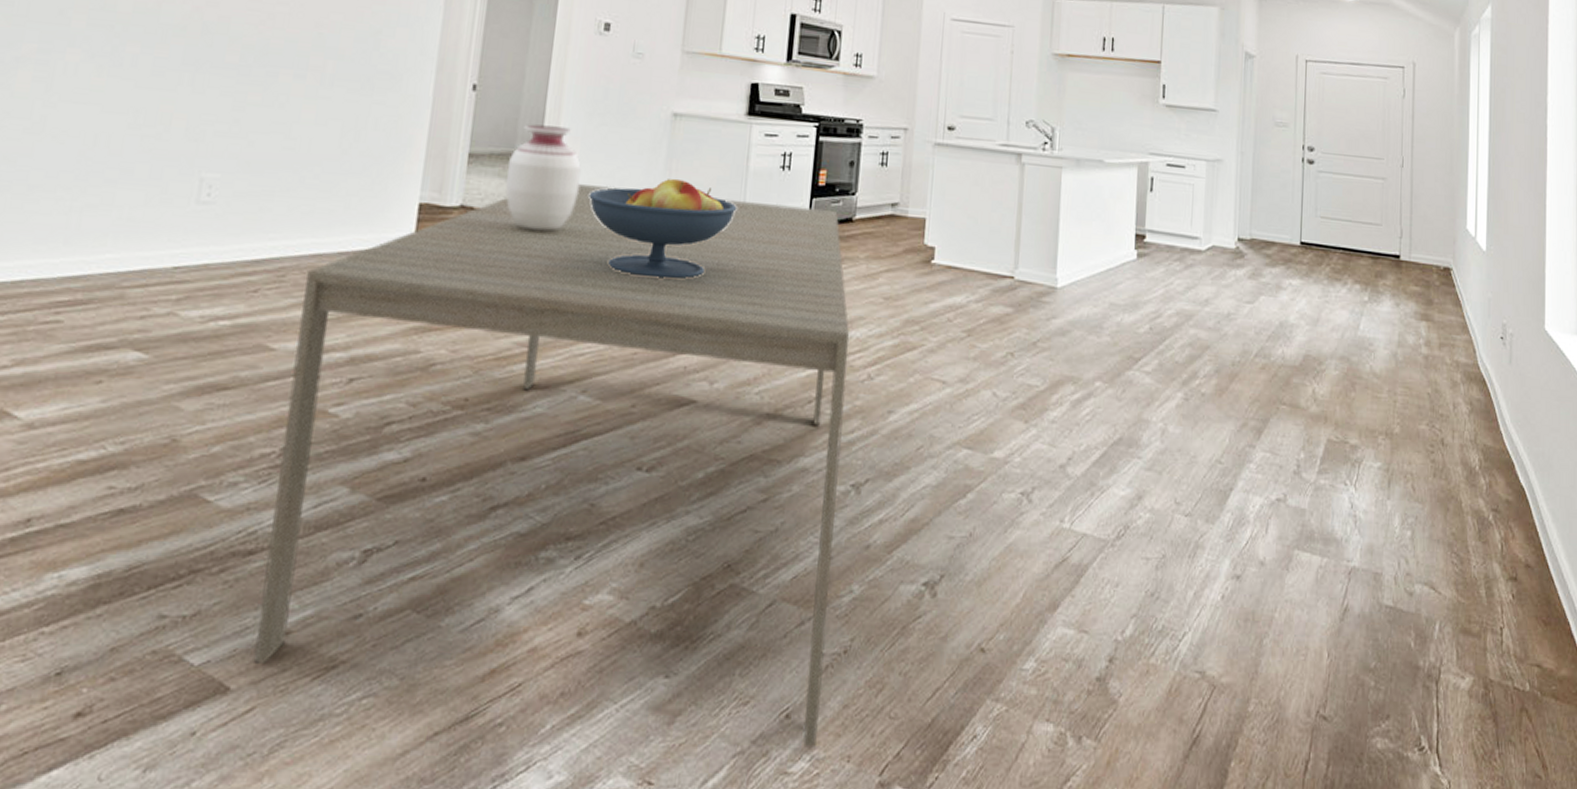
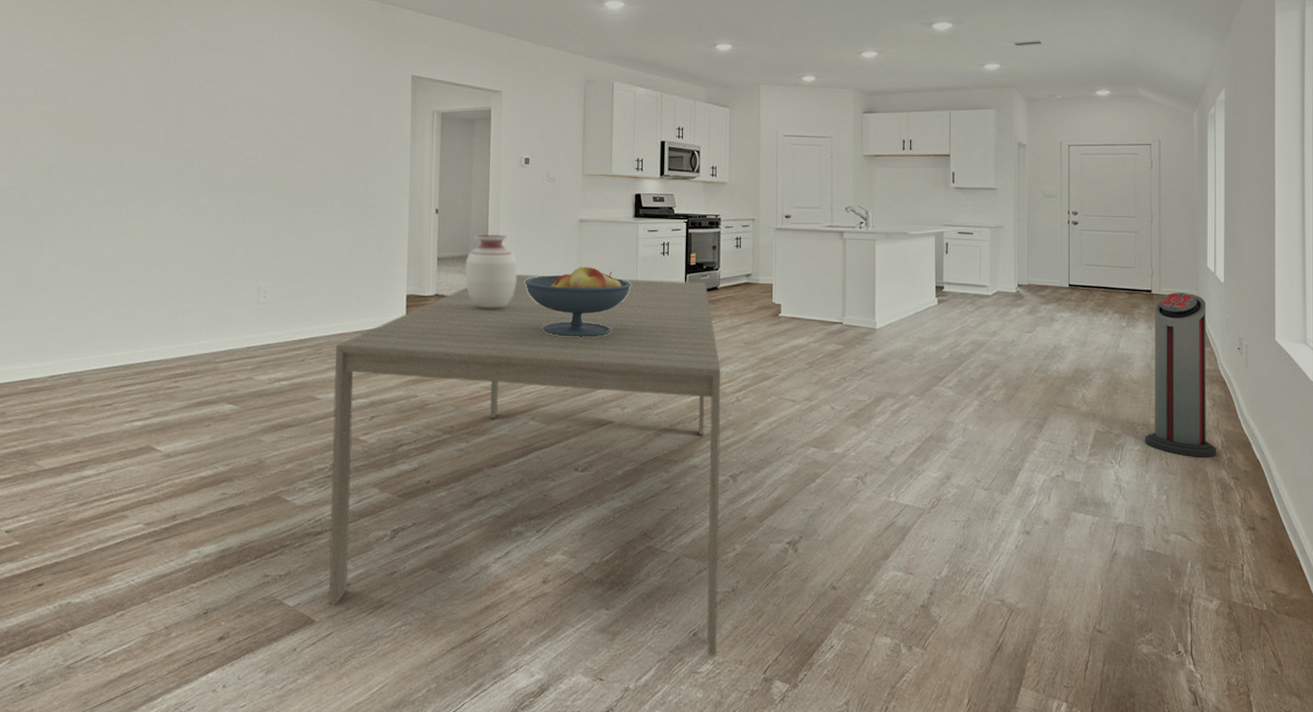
air purifier: none [1387,260,1474,481] -> present [1145,292,1217,457]

